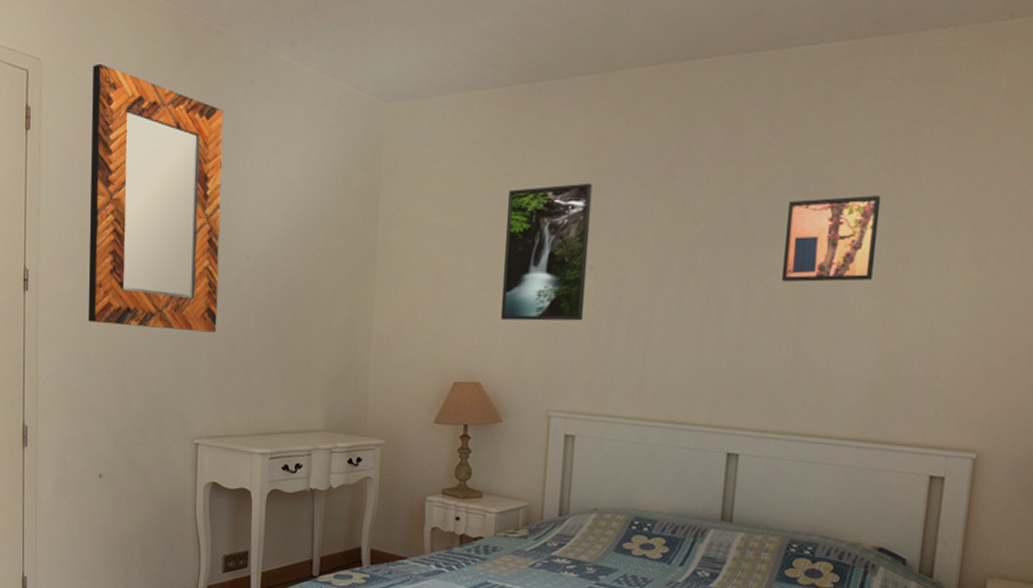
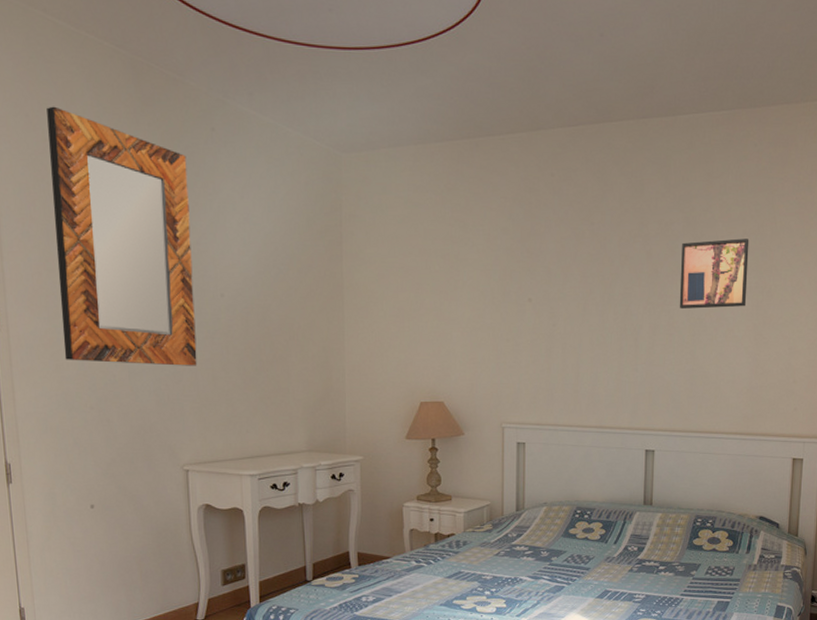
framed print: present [500,183,593,321] -> none [456,227,527,347]

